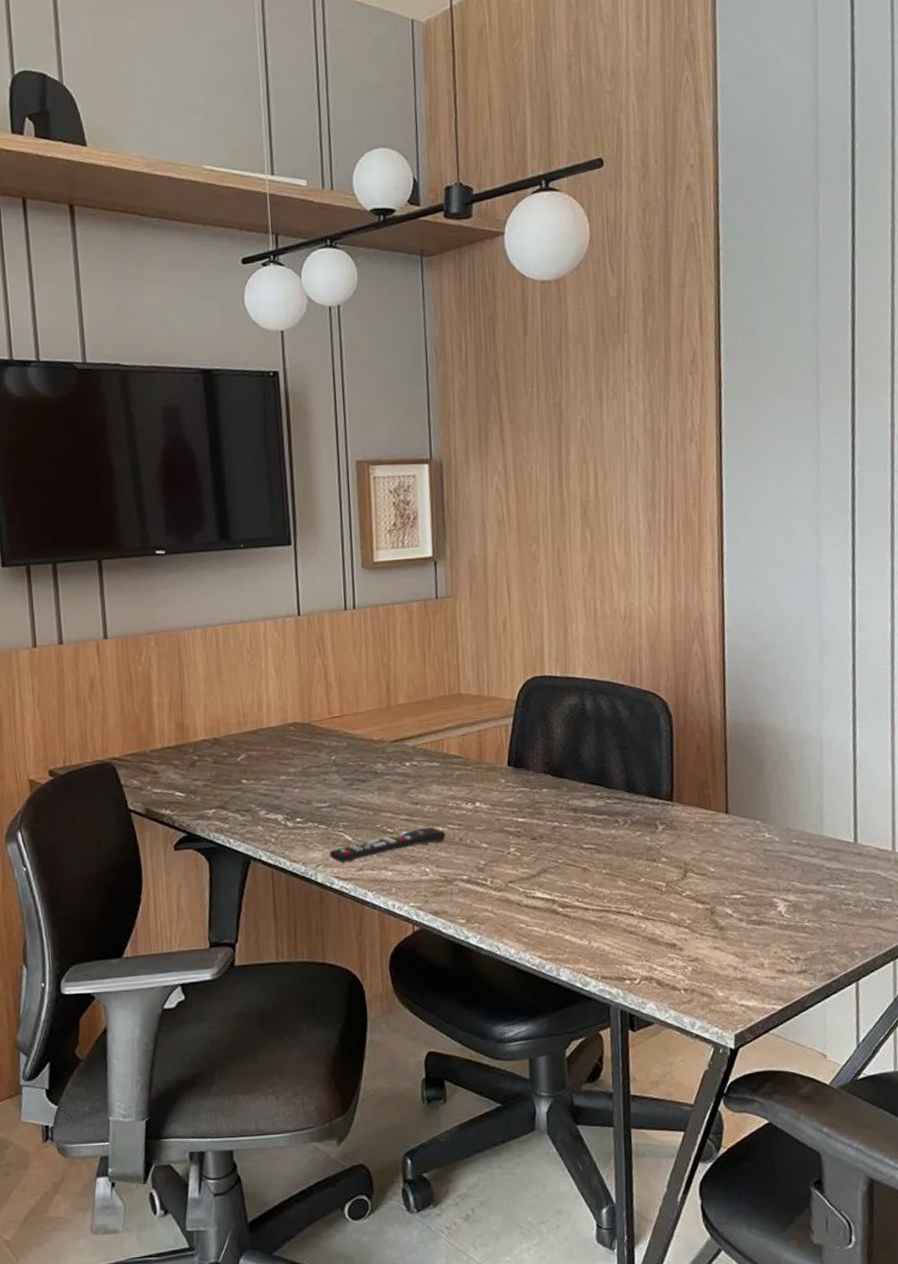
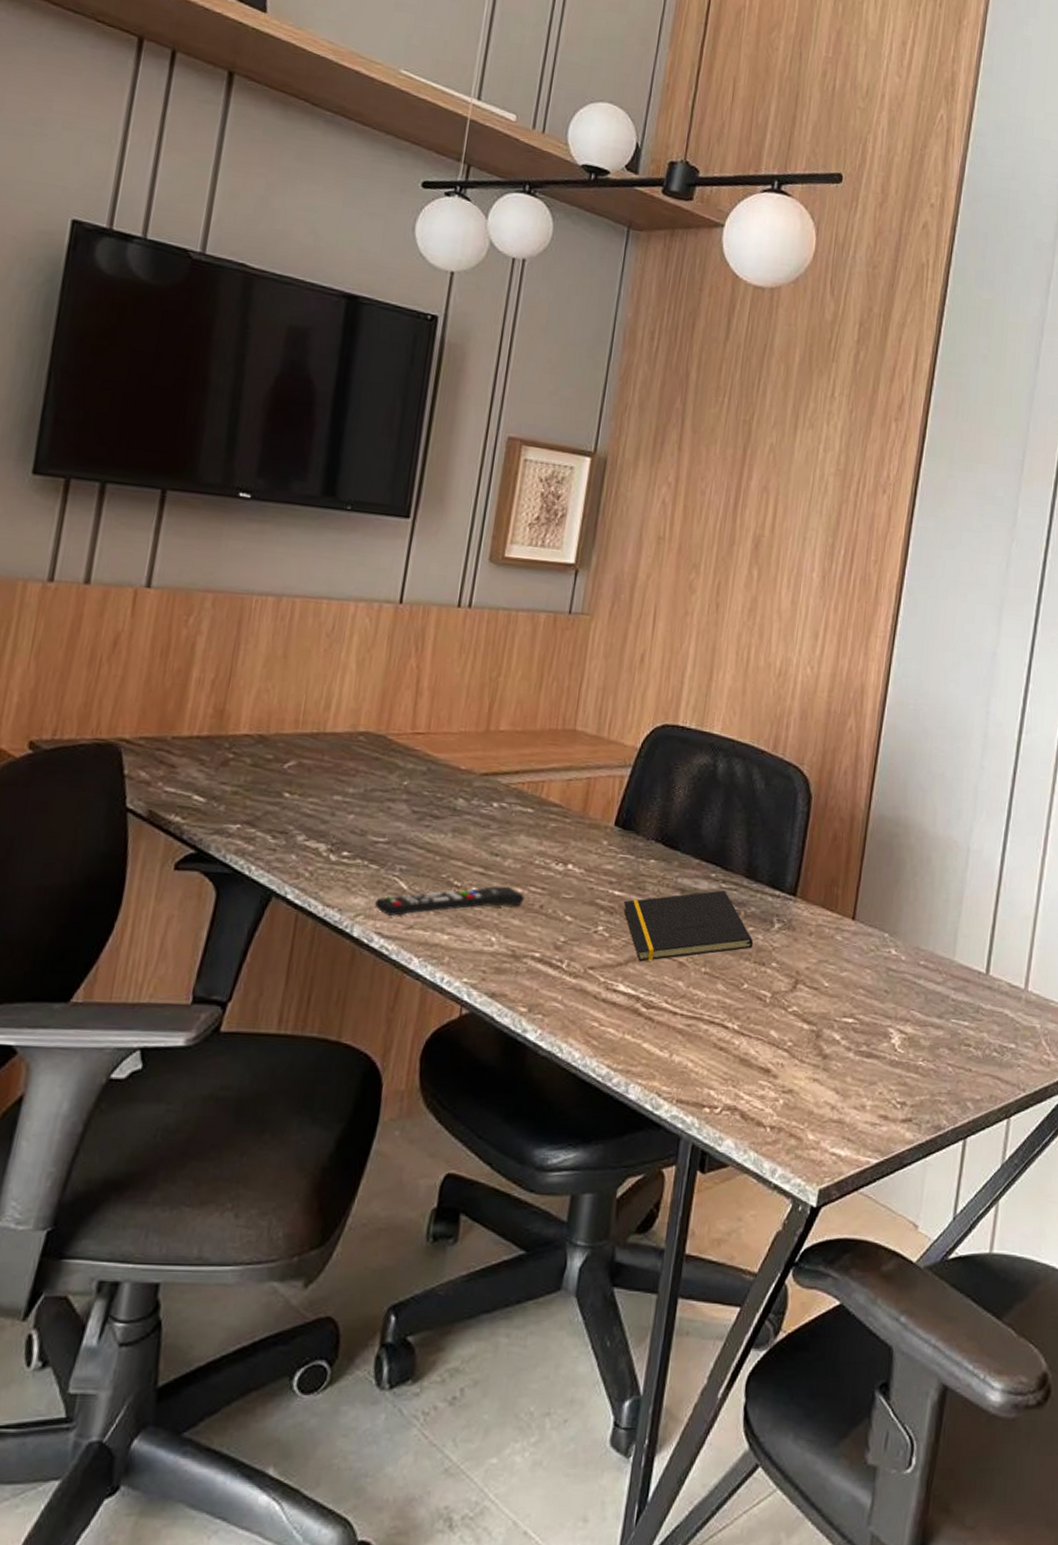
notepad: none [527,805,643,872] -> present [623,890,754,962]

